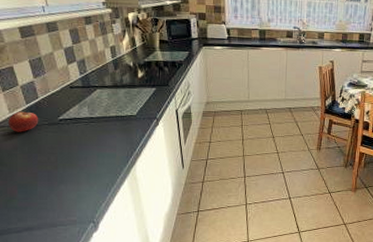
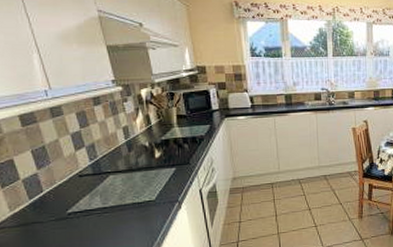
fruit: present [7,111,39,132] -> none [8,208,45,233]

